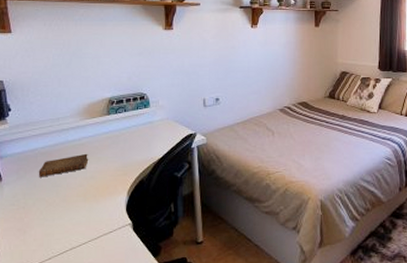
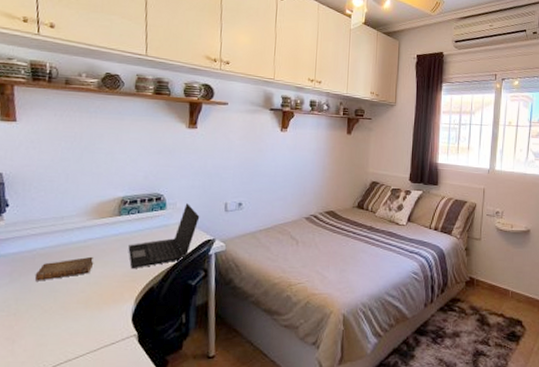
laptop: none [118,101,181,164] -> present [128,203,200,270]

